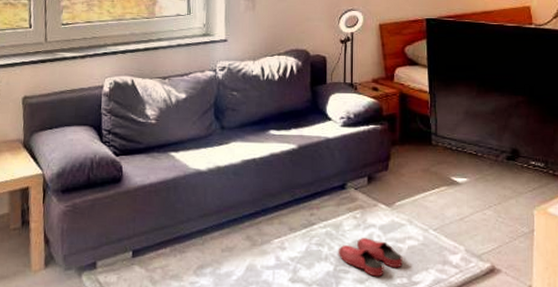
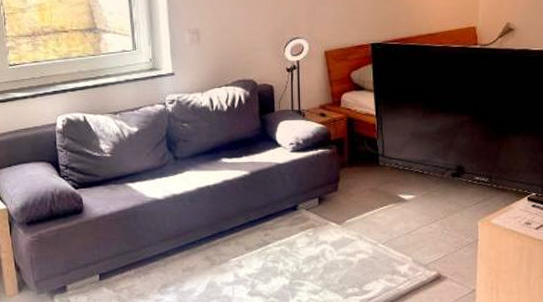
slippers: present [338,238,403,277] -> none [292,254,354,288]

